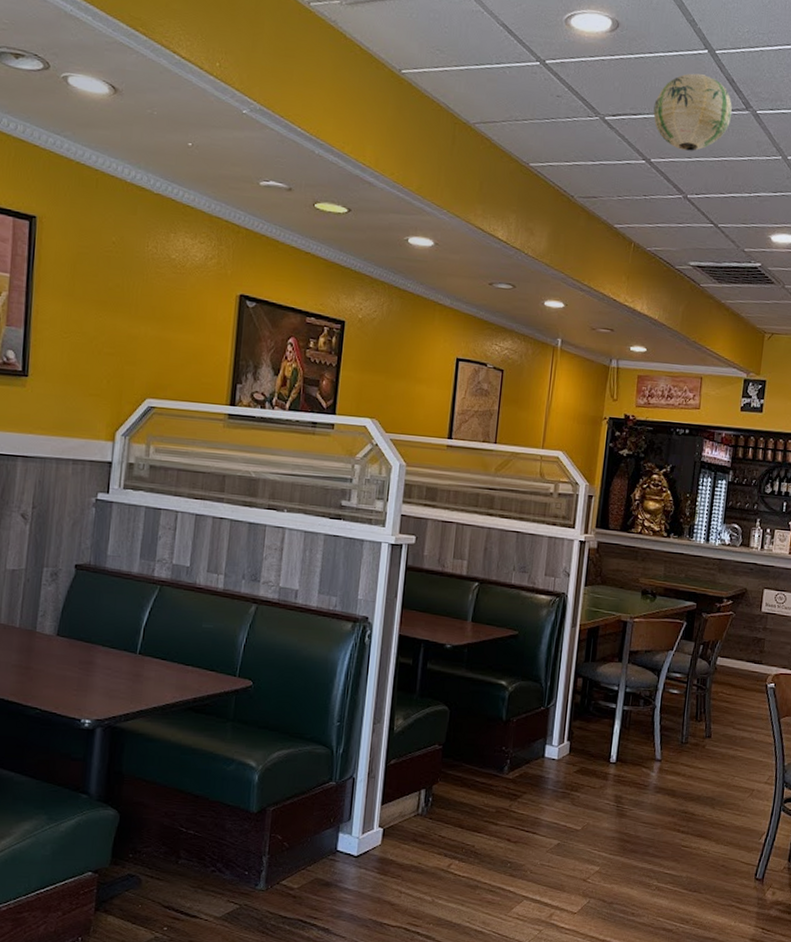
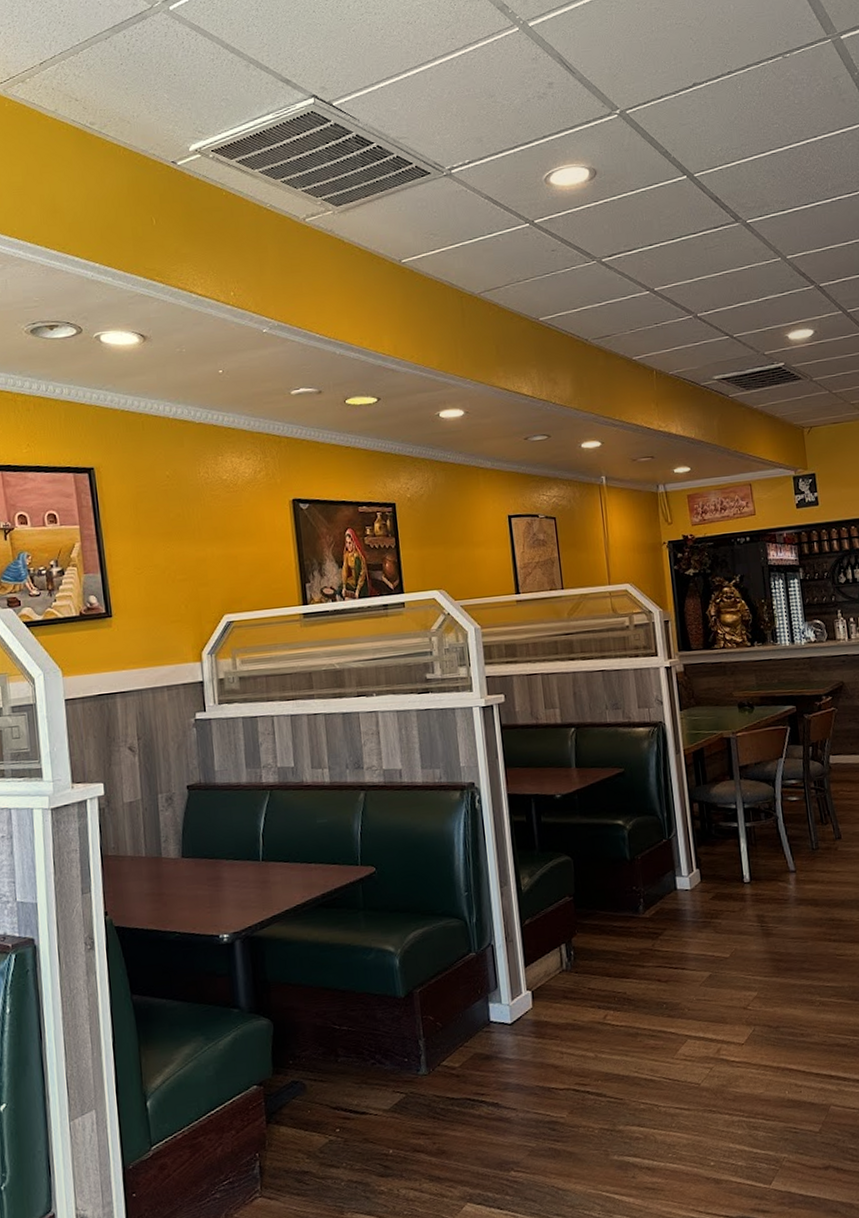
paper lantern: present [653,73,732,151] -> none [646,199,723,274]

